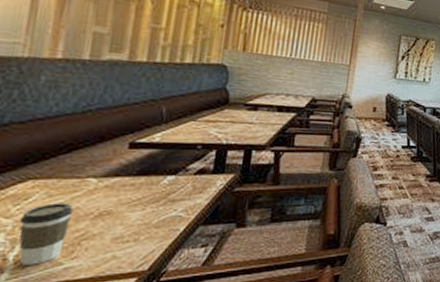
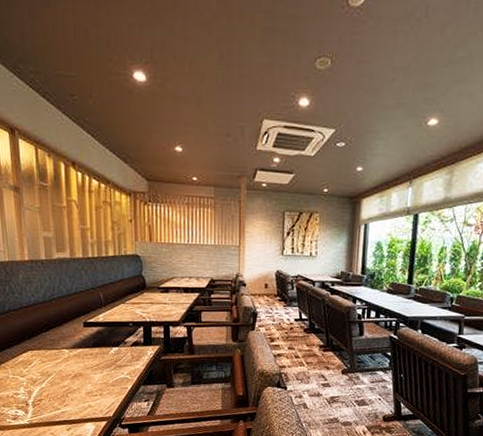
coffee cup: present [19,203,74,265] -> none [29,367,59,409]

